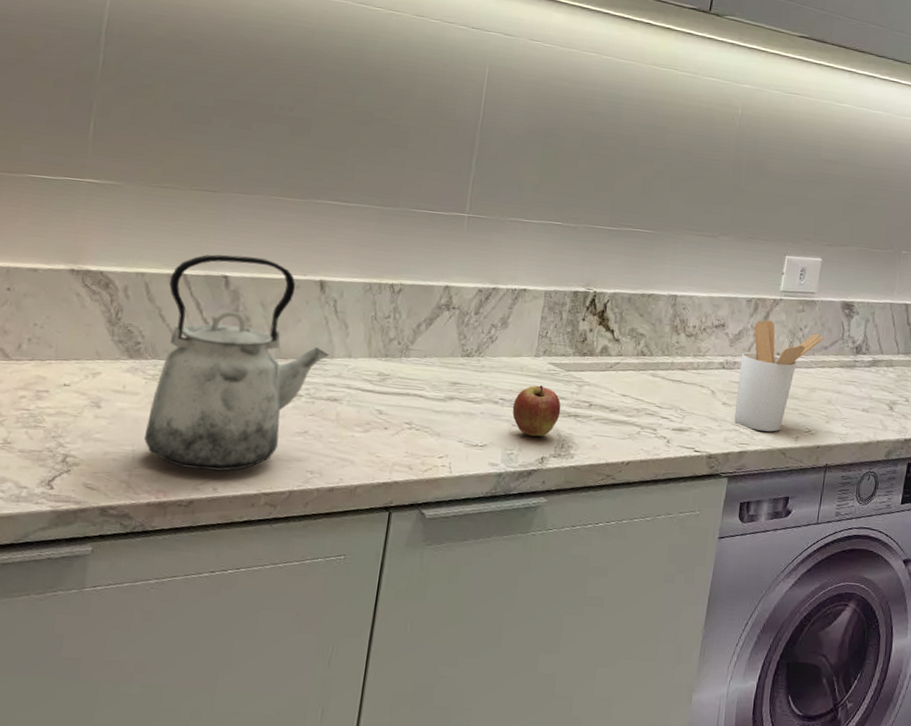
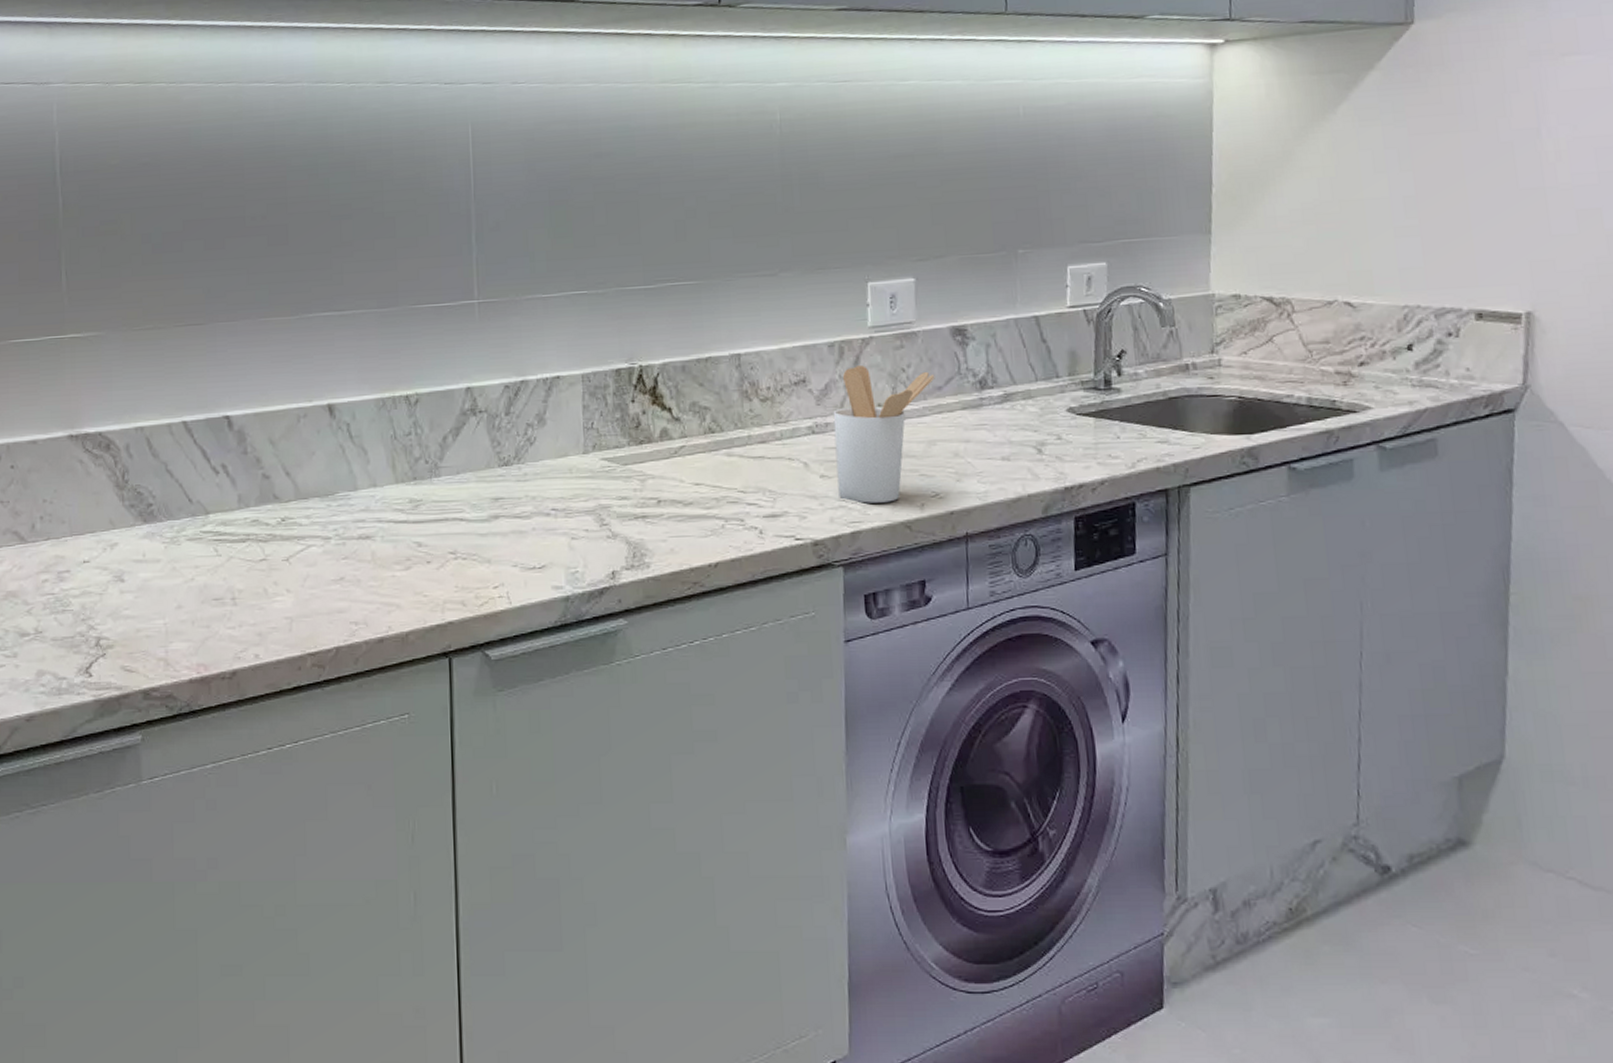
kettle: present [144,254,329,471] -> none [171,390,352,637]
fruit: present [512,385,561,437] -> none [567,487,625,548]

